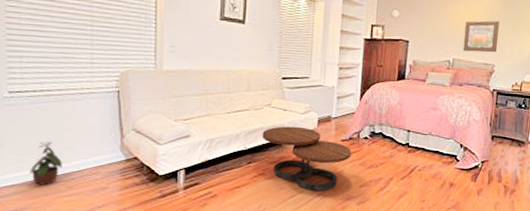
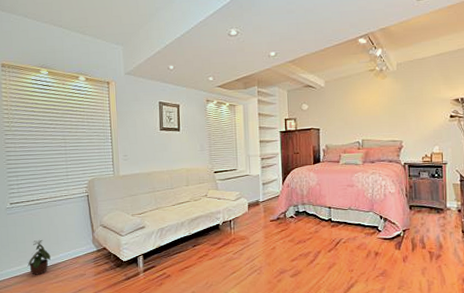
coffee table: present [262,126,351,191] -> none [202,212,280,267]
wall art: present [463,20,499,53] -> none [369,102,403,132]

